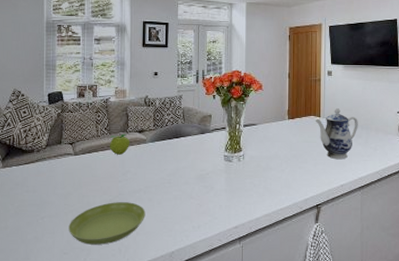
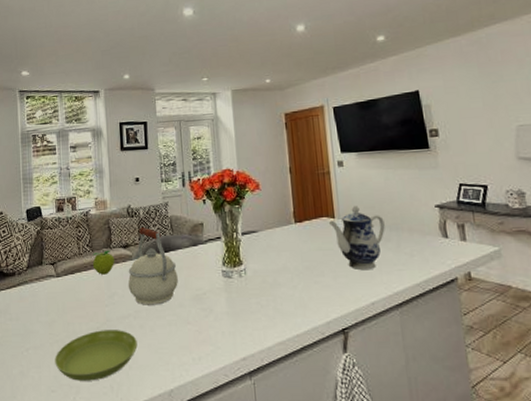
kettle: none [140,115,186,182] -> present [128,226,178,305]

